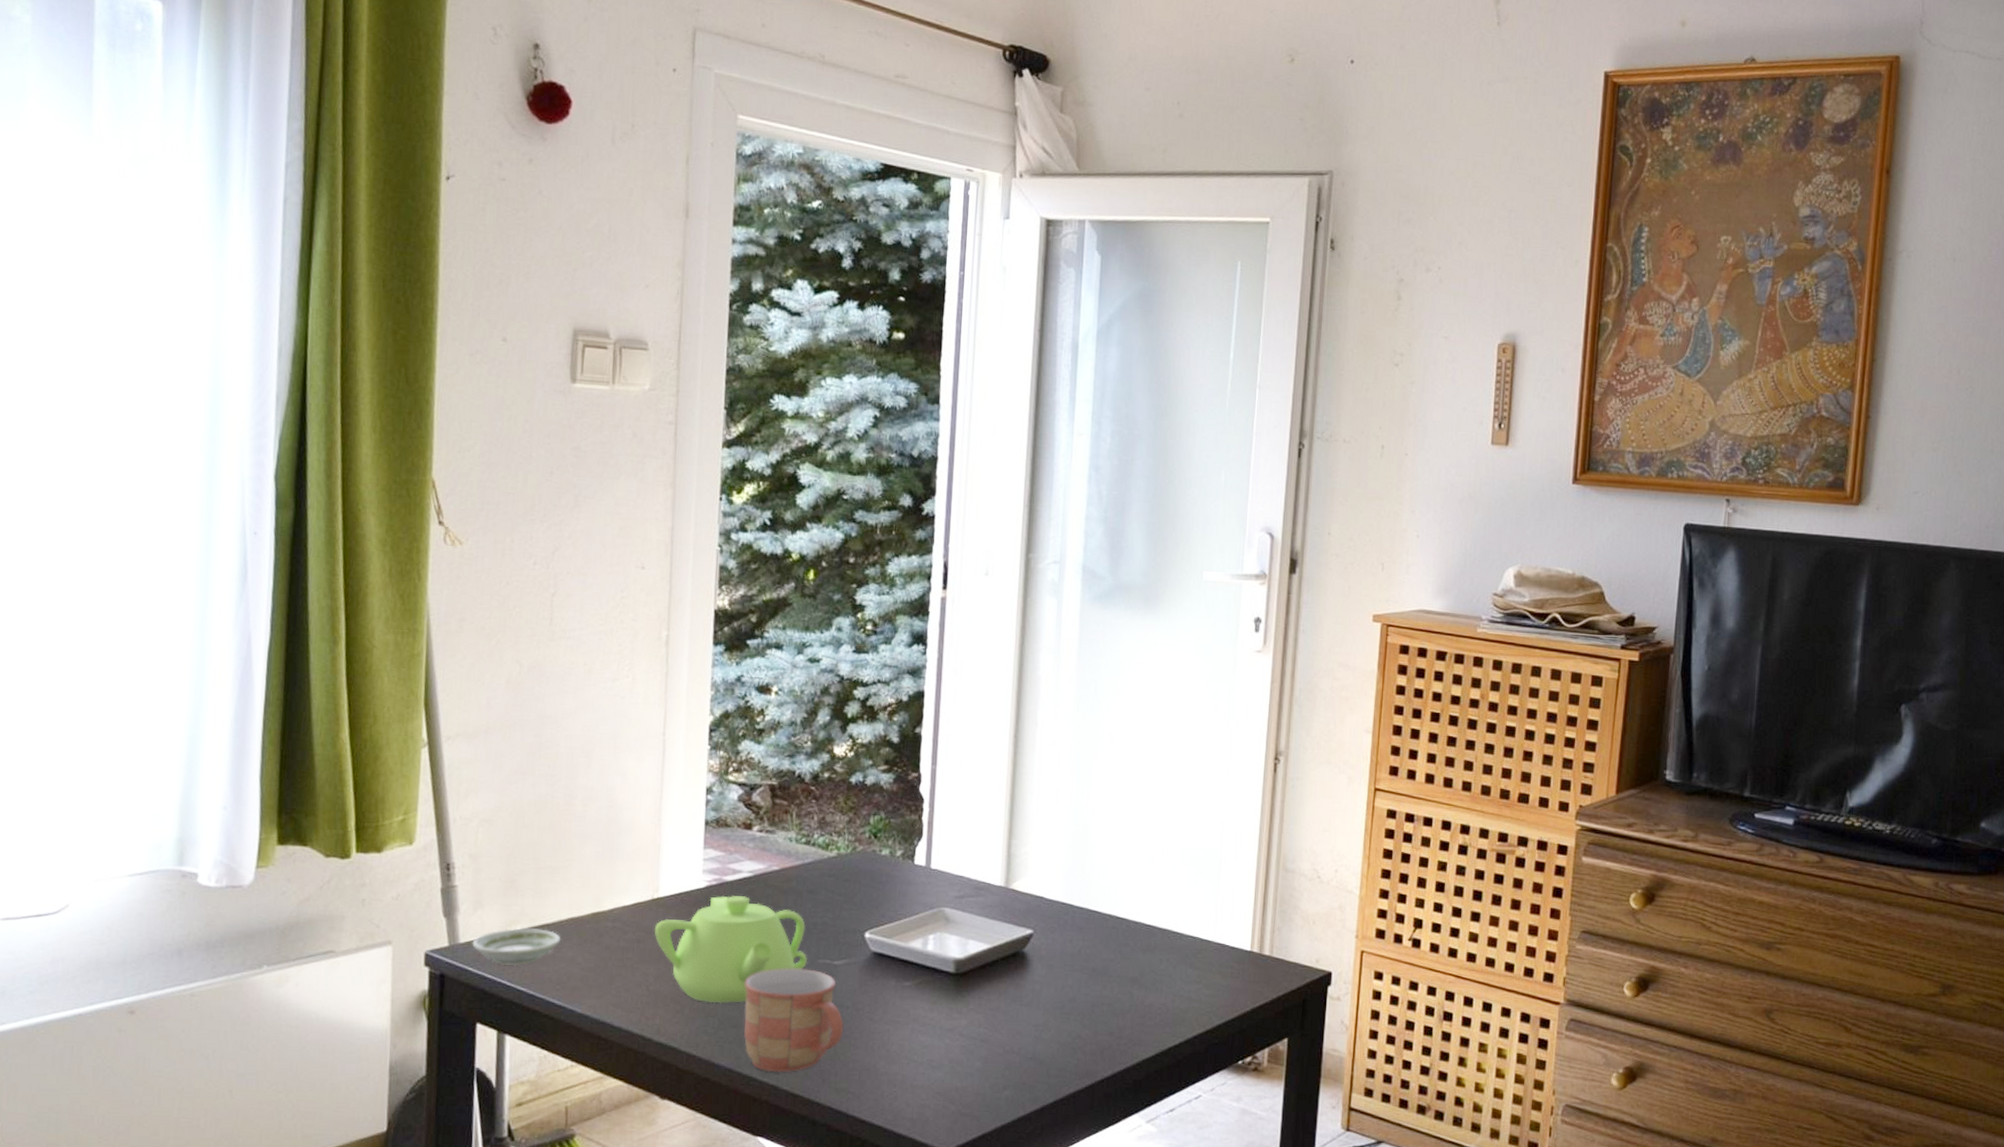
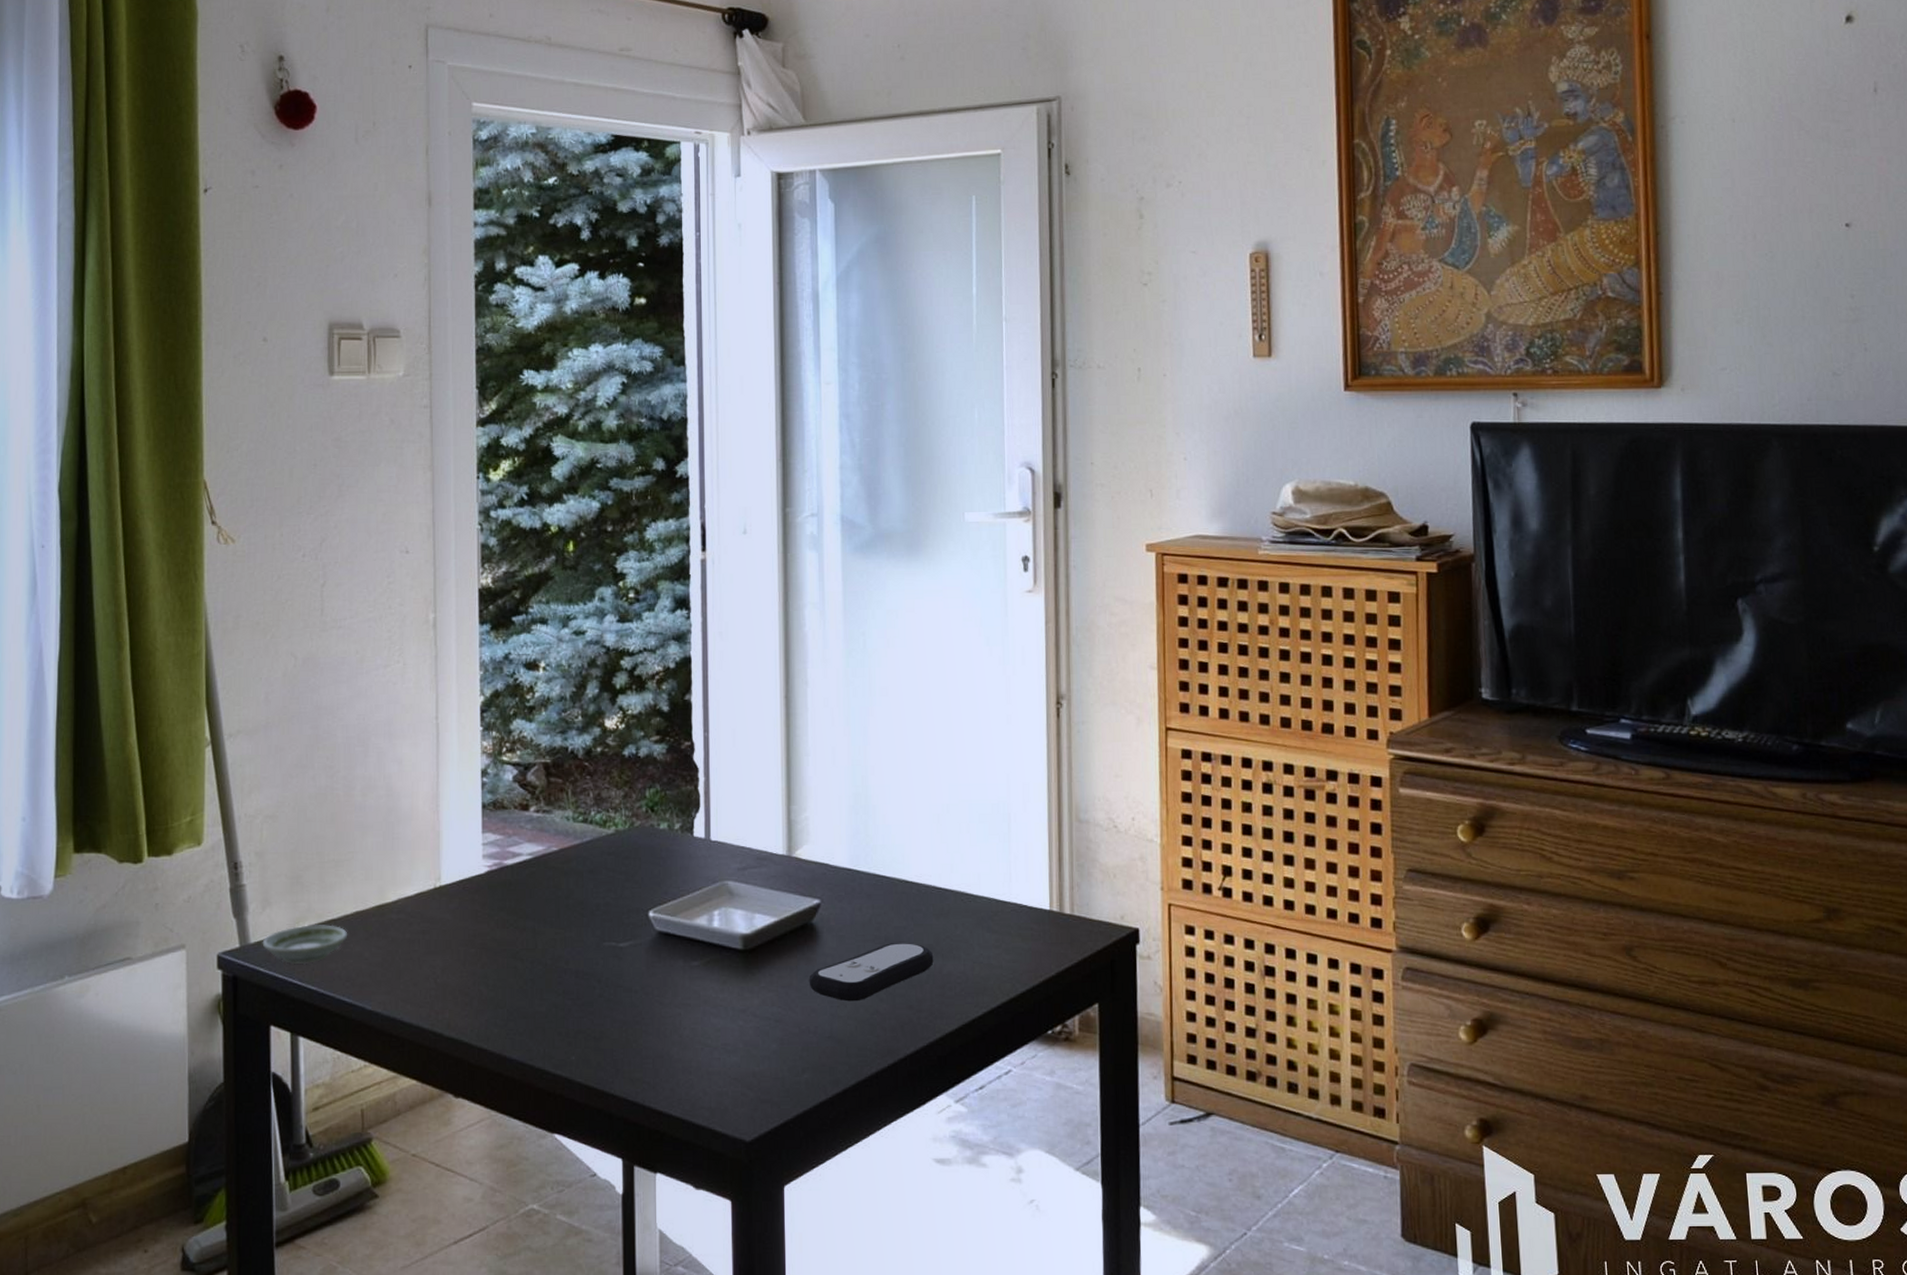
teapot: present [655,895,808,1004] -> none [439,880,593,994]
mug: present [743,968,844,1073] -> none [531,953,634,1064]
remote control: none [1016,973,1137,1026] -> present [809,942,934,1002]

